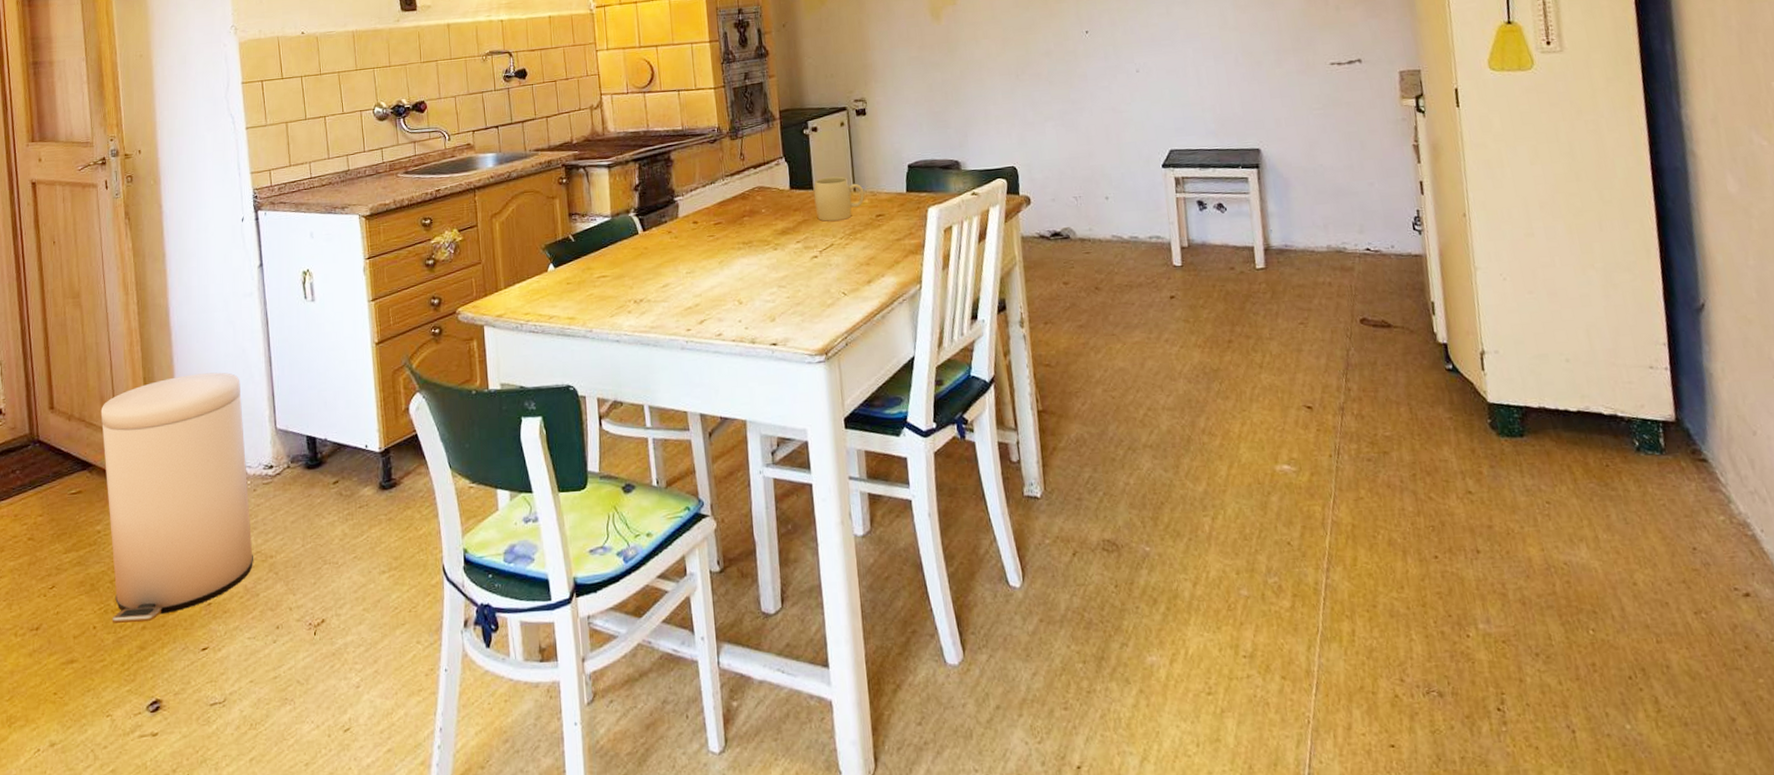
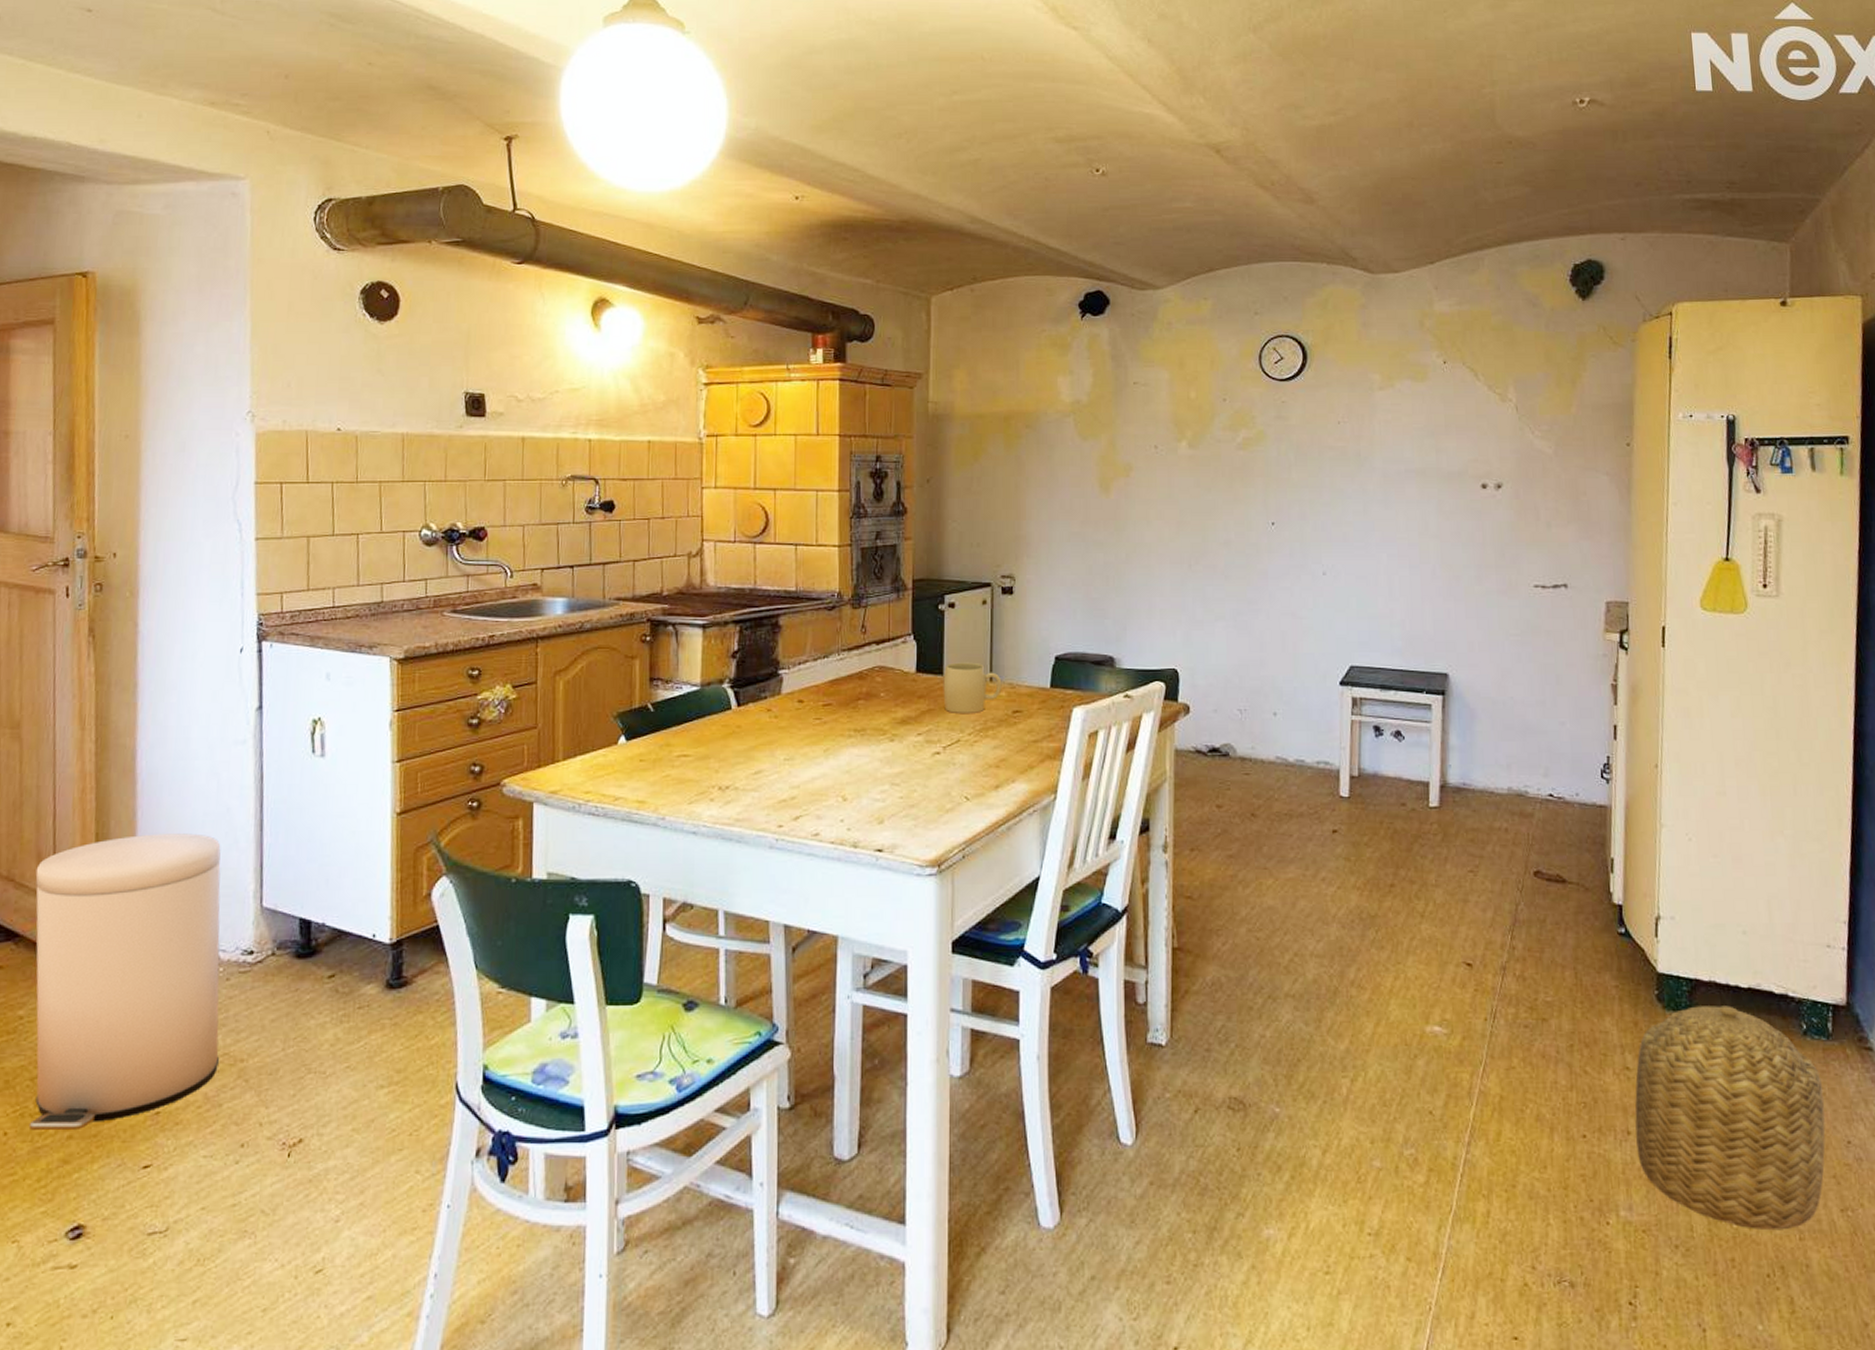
basket: none [1478,429,1674,636] -> present [1635,1006,1826,1231]

